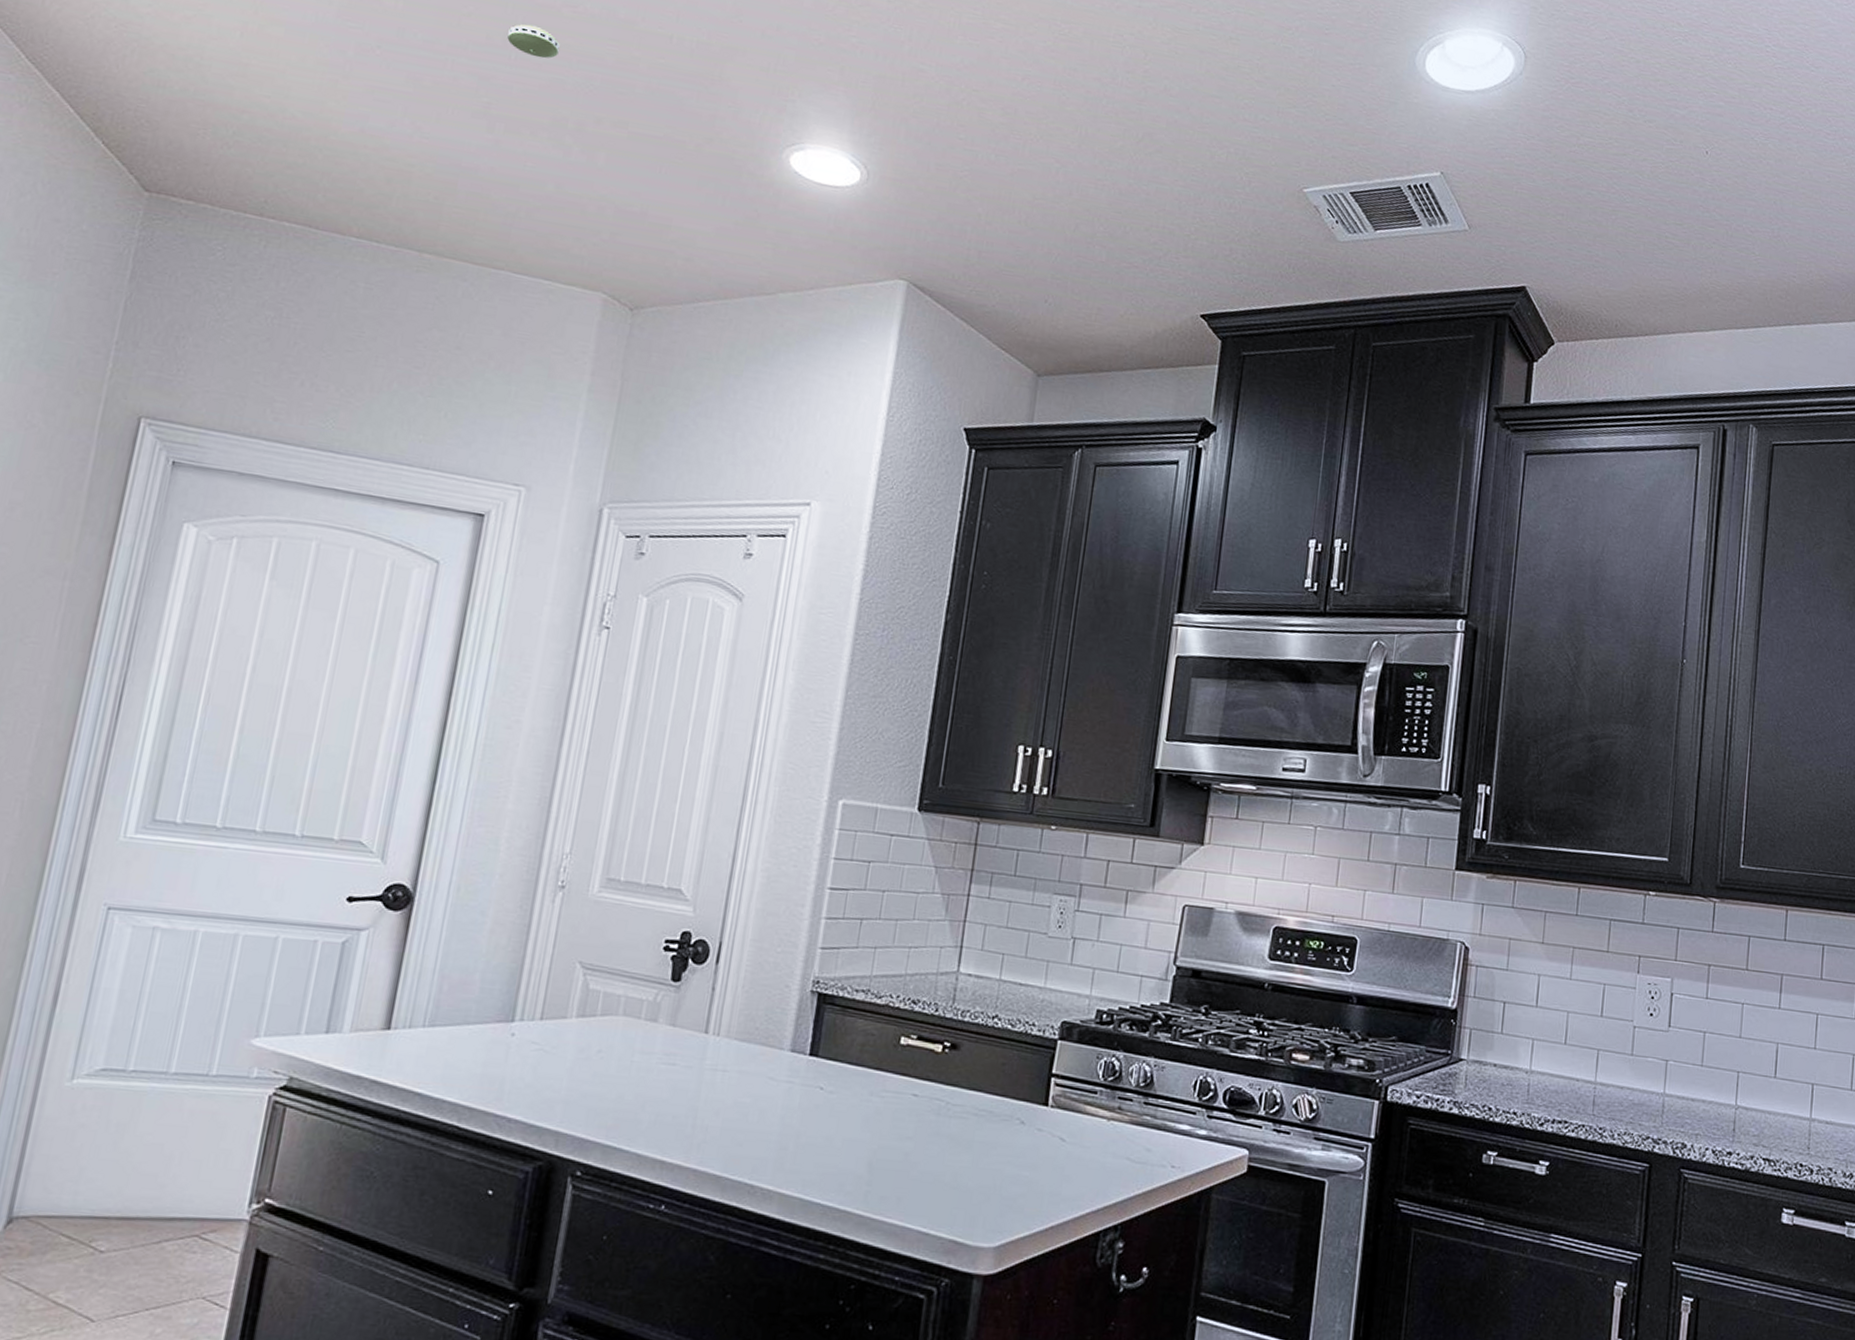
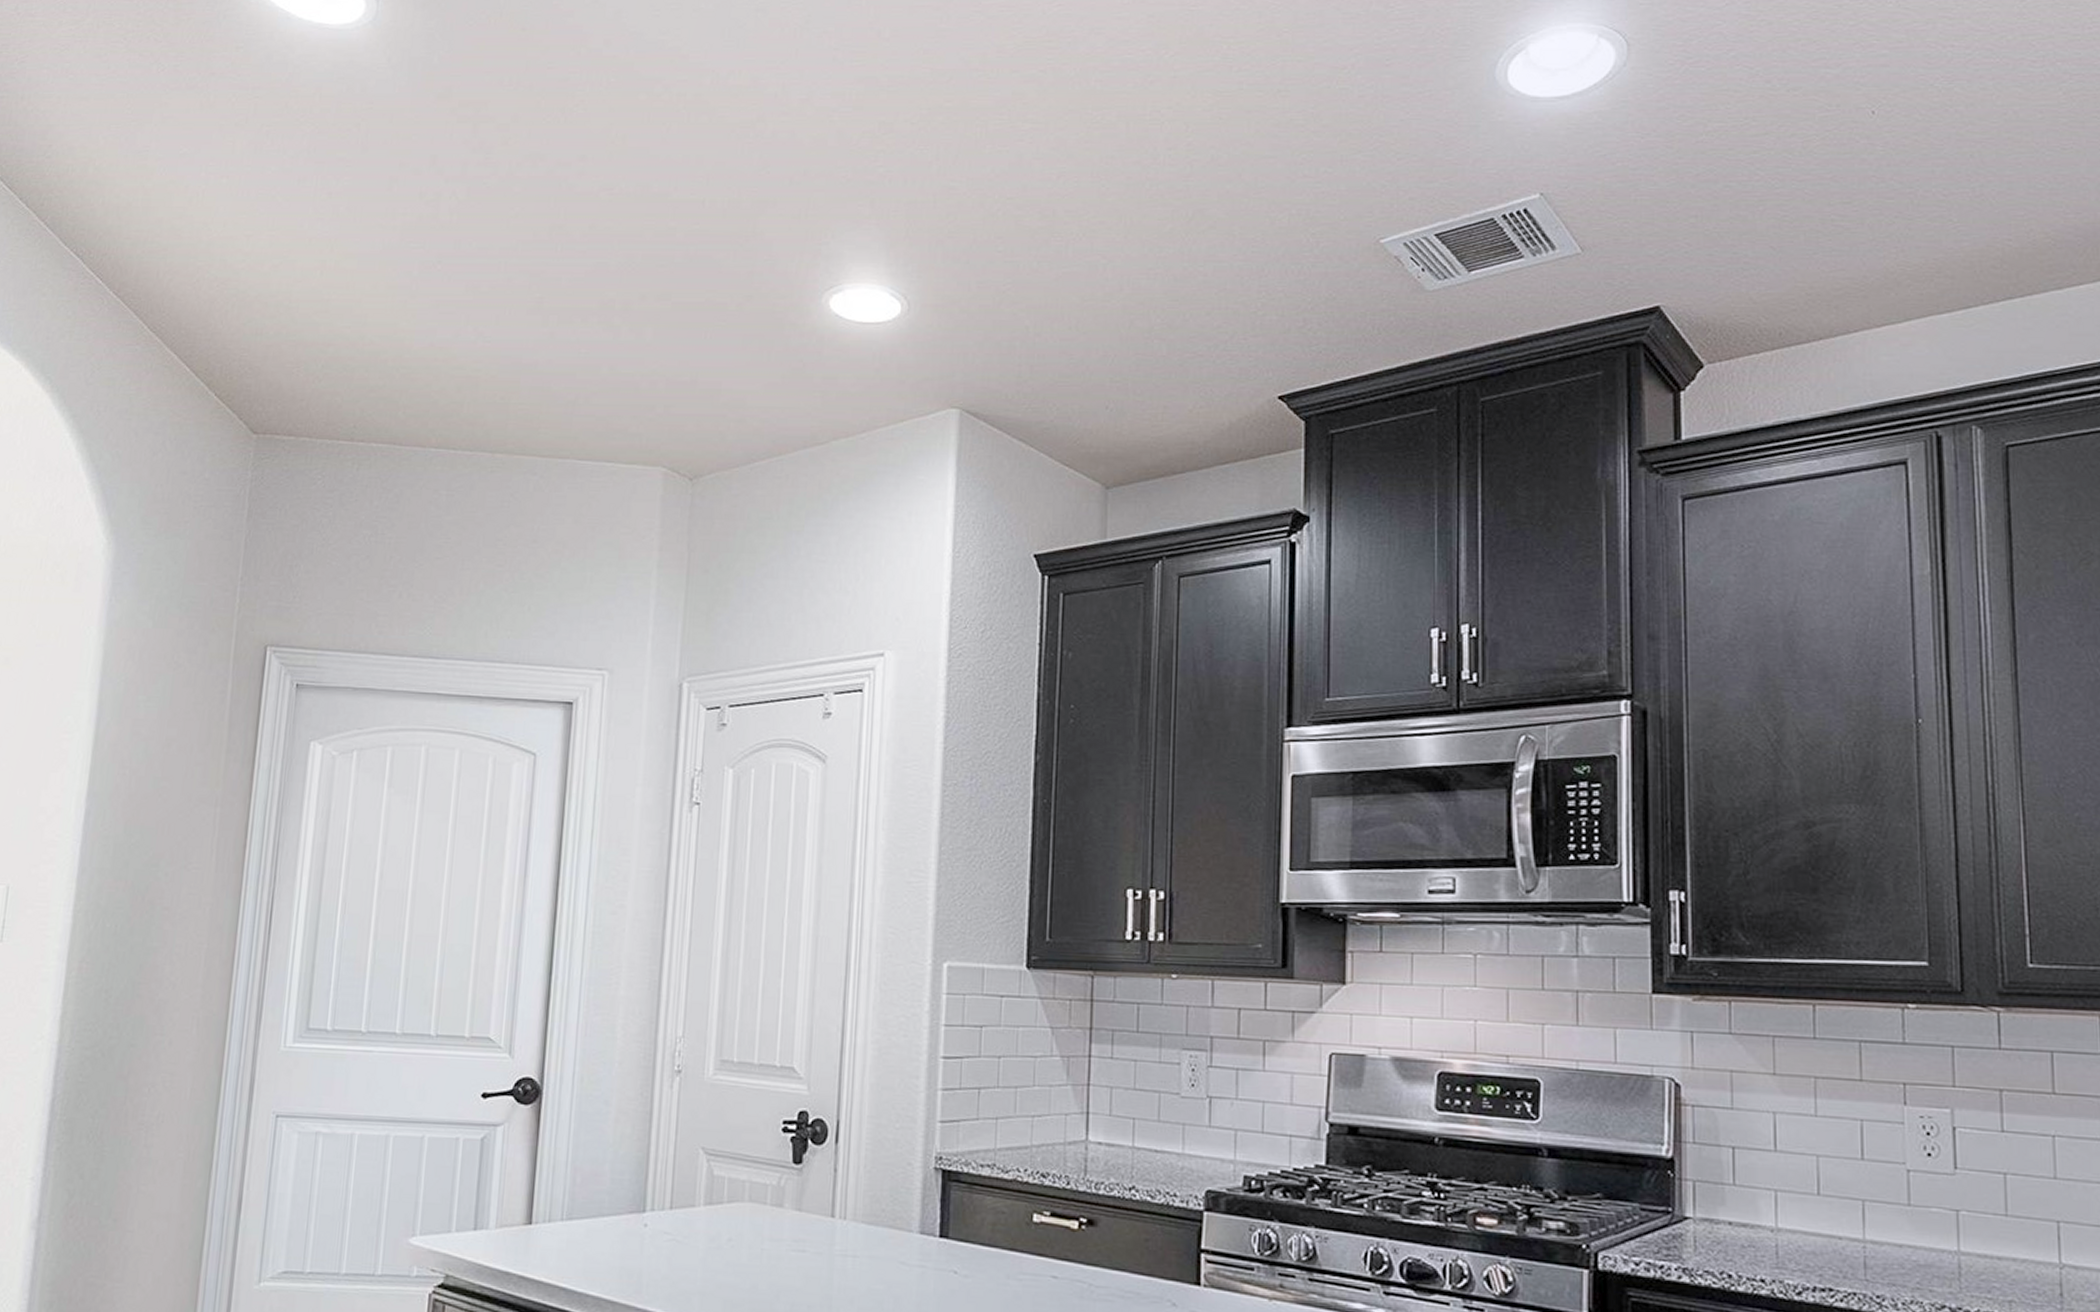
smoke detector: present [507,24,560,59] -> none [552,214,601,245]

